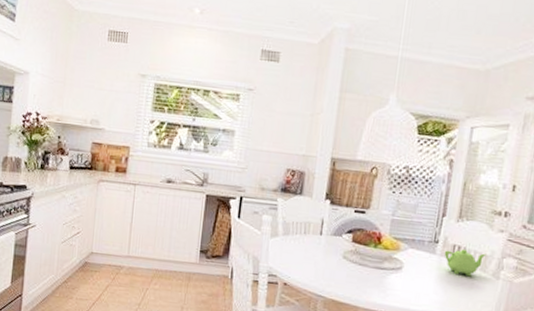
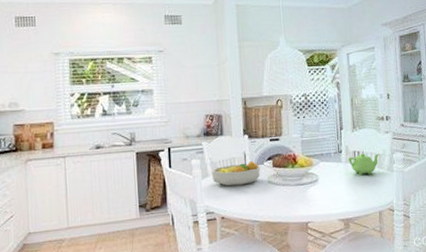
fruit bowl: none [281,228,338,255] -> present [211,161,261,187]

